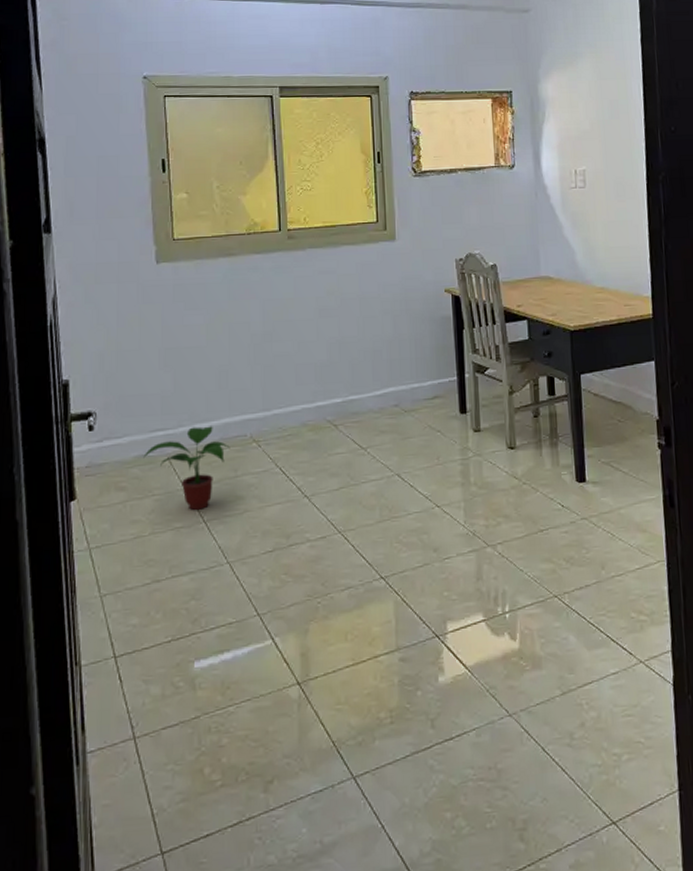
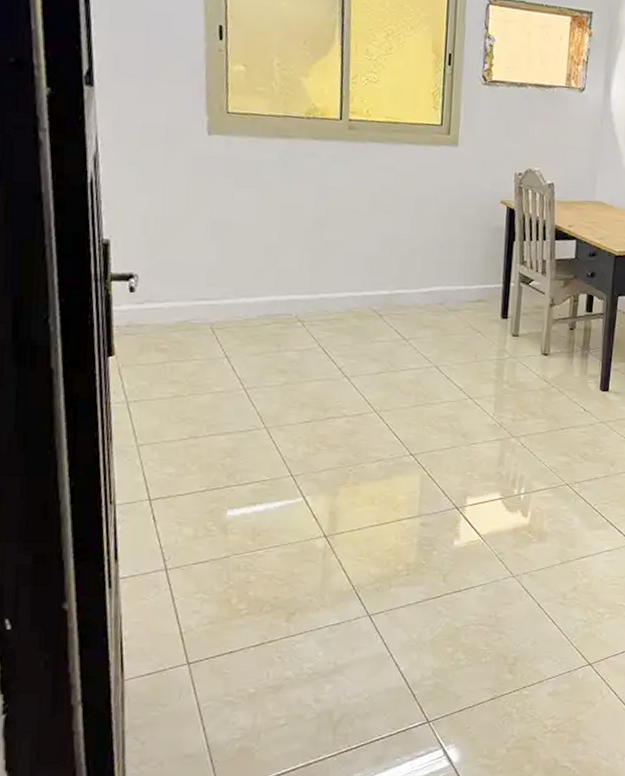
potted plant: present [143,426,230,510] -> none [185,300,275,378]

